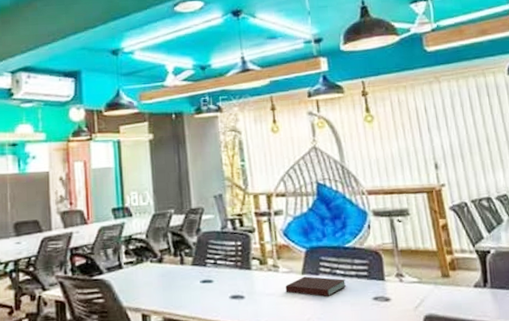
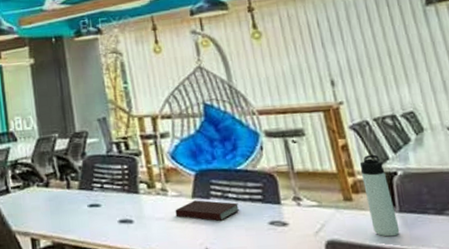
thermos bottle: none [457,234,491,312] -> present [359,154,400,237]

